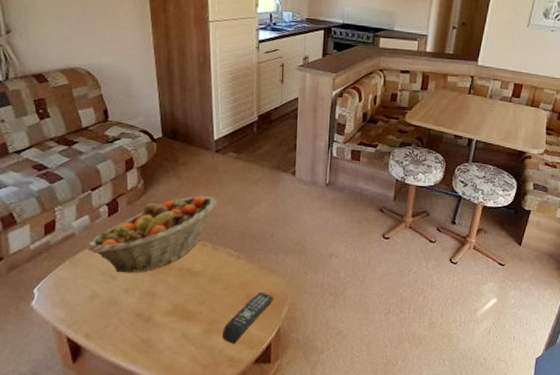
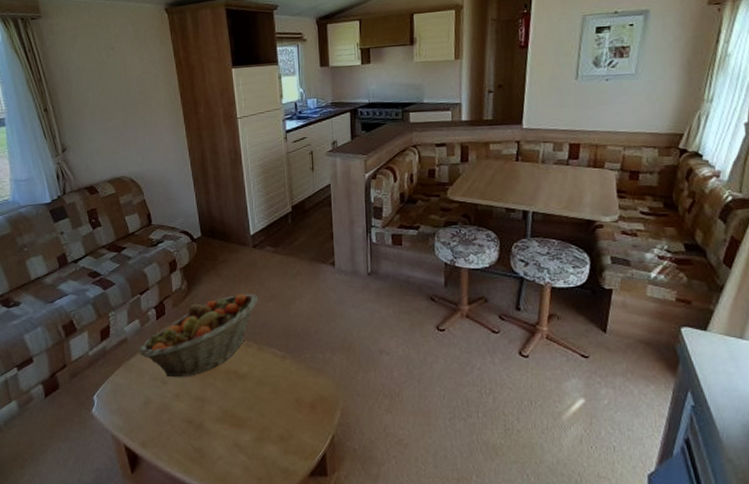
remote control: present [222,291,273,345] -> none [274,395,324,455]

